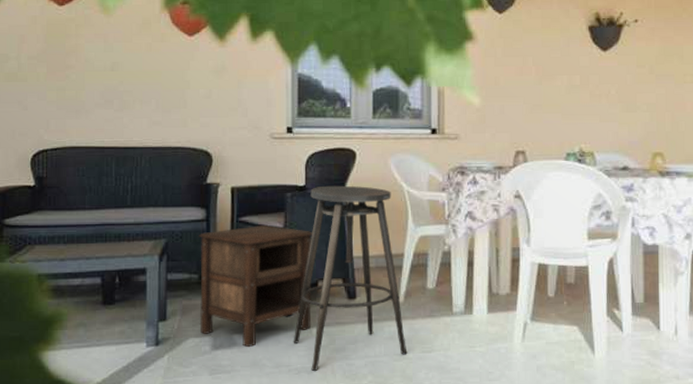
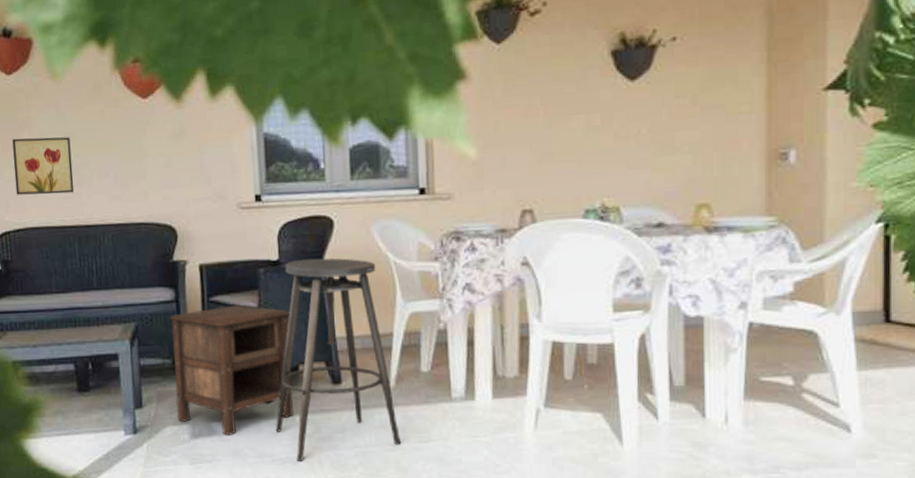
wall art: none [57,64,116,117] -> present [12,137,74,195]

